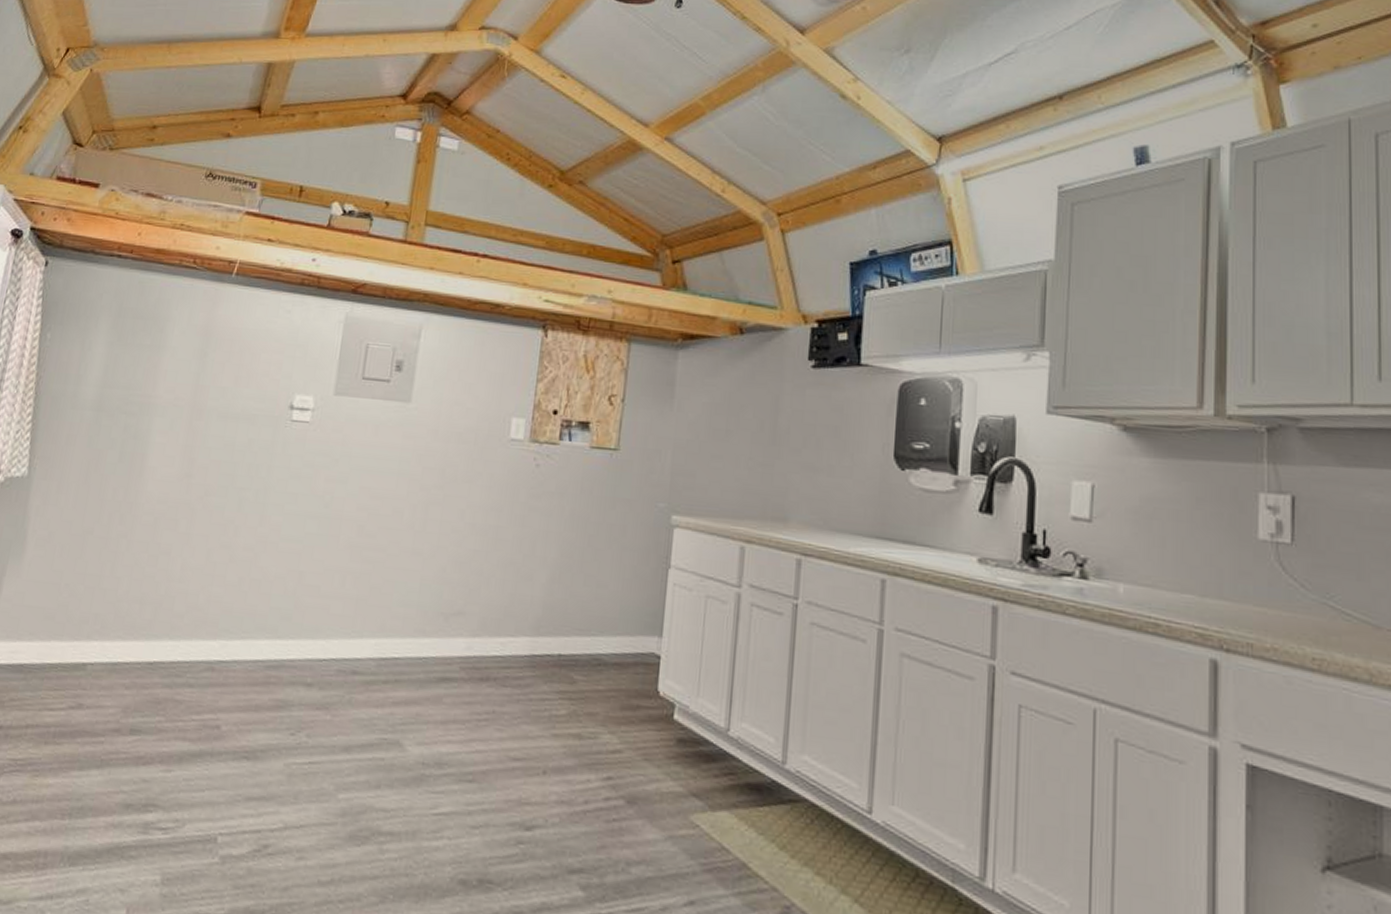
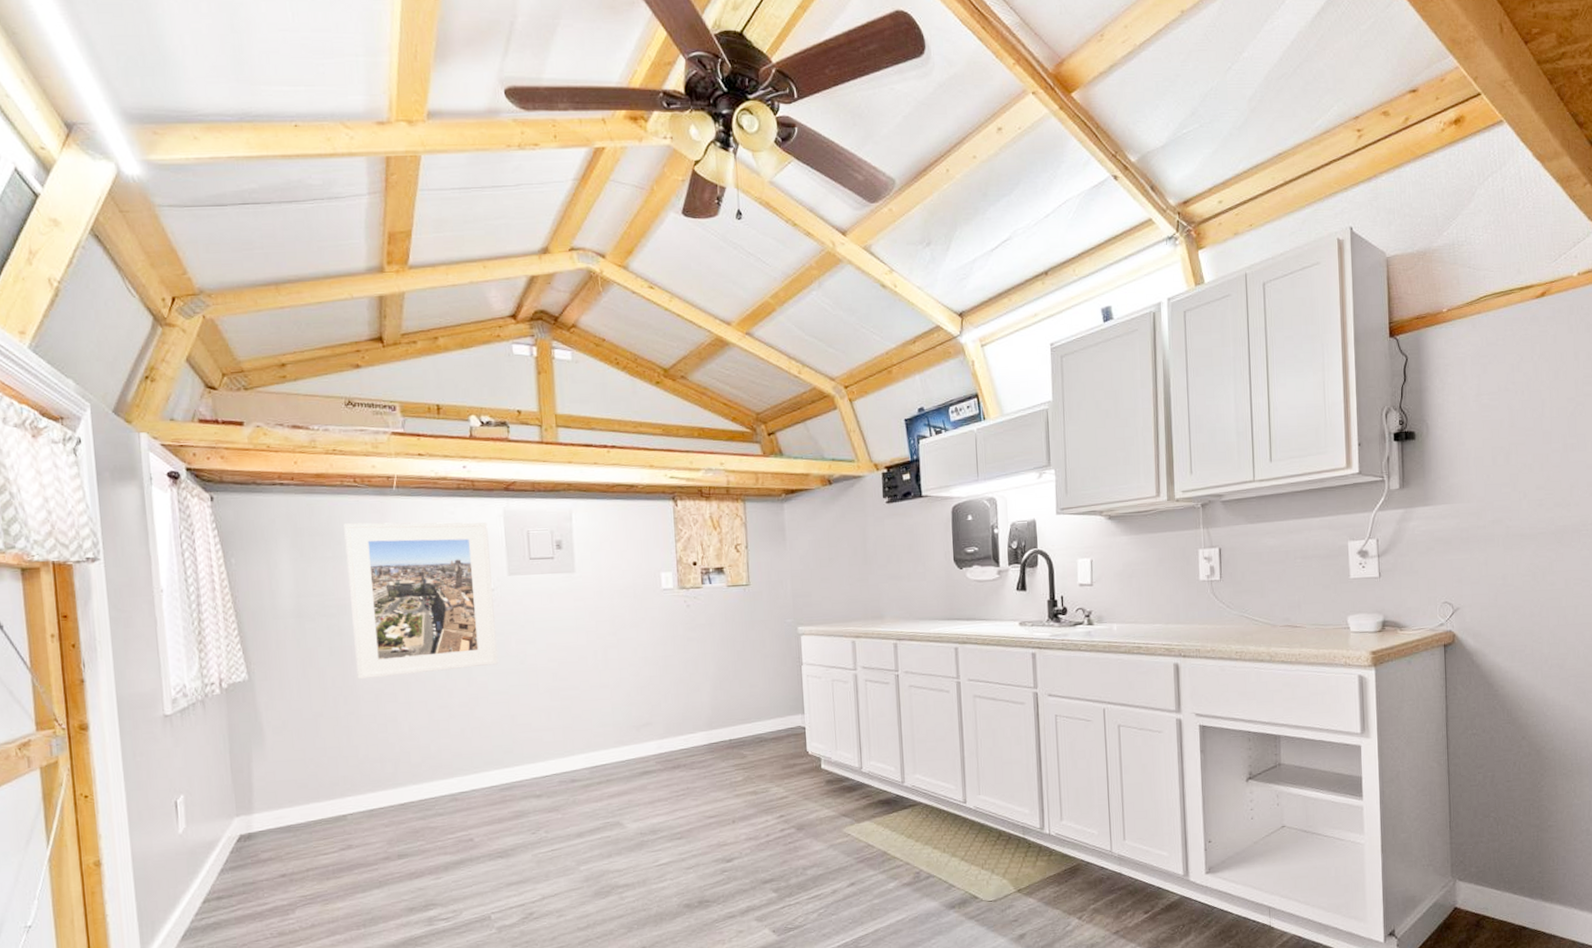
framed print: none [141,309,324,504] -> present [344,522,499,680]

